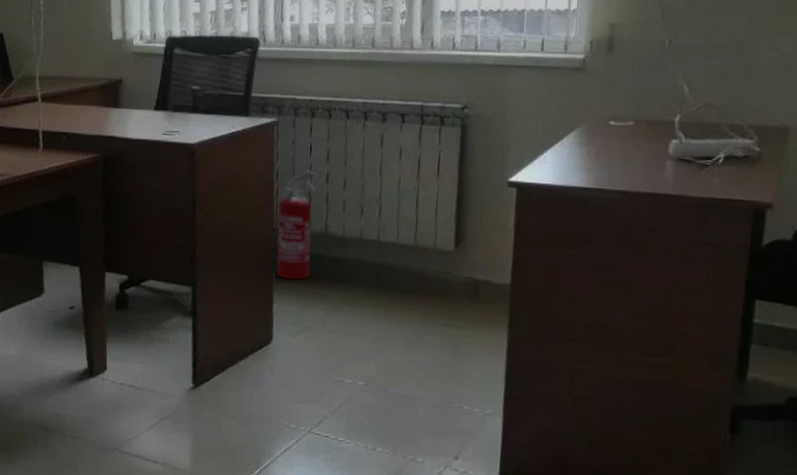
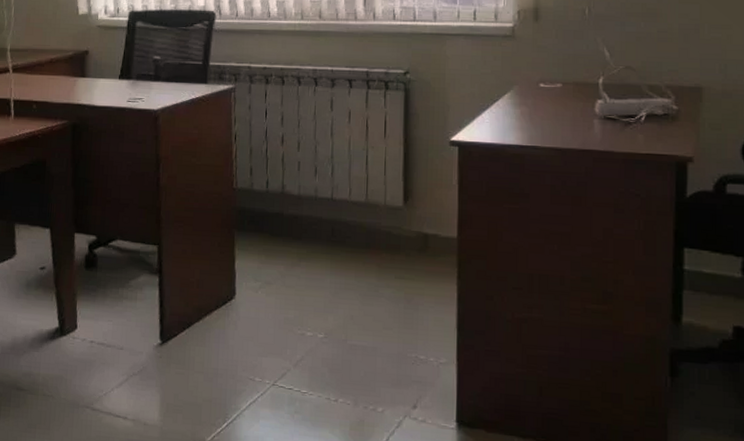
fire extinguisher: present [276,168,318,280] -> none [237,131,274,238]

